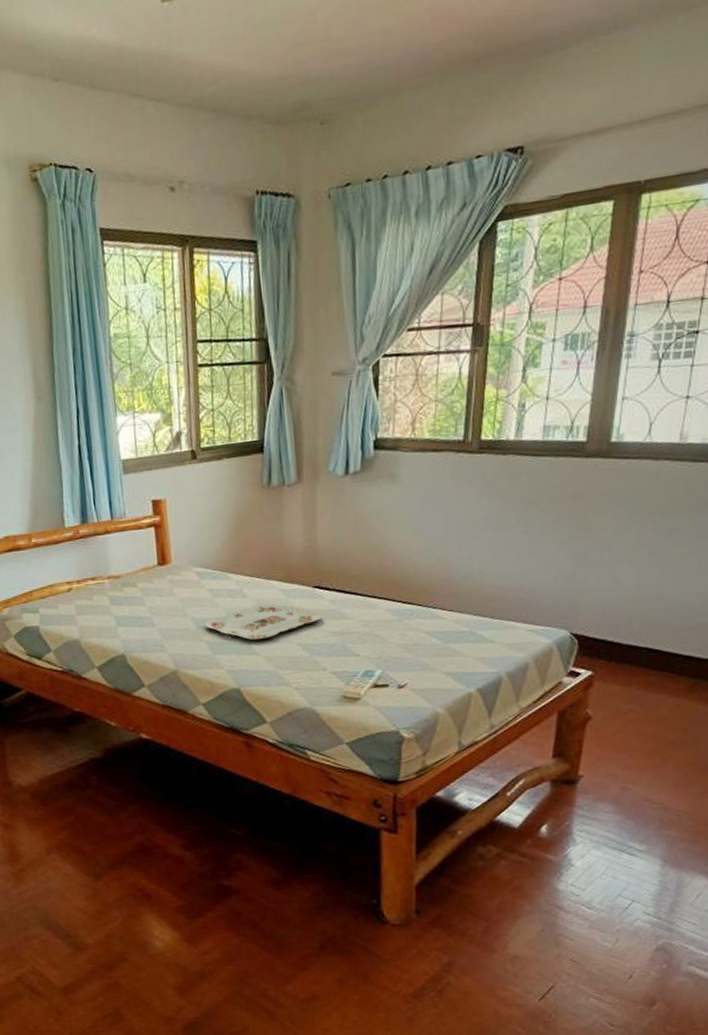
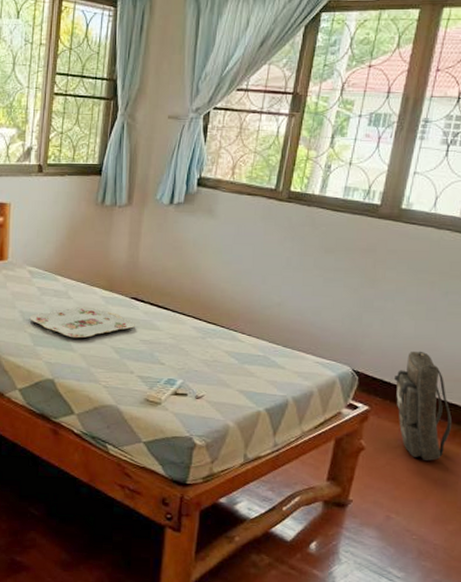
backpack: none [619,602,688,722] -> present [394,351,452,461]

